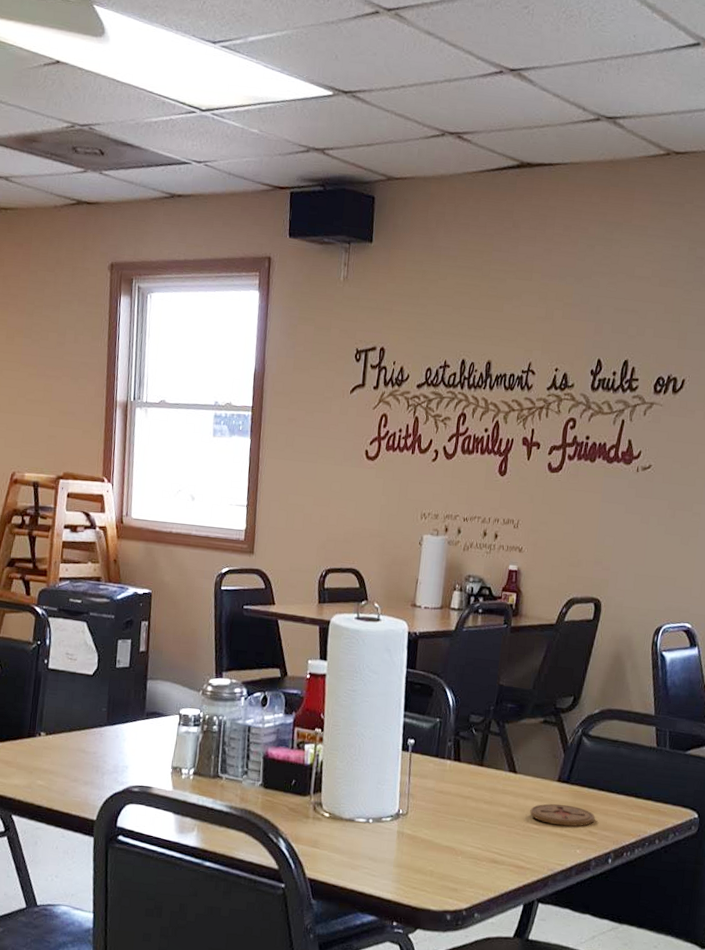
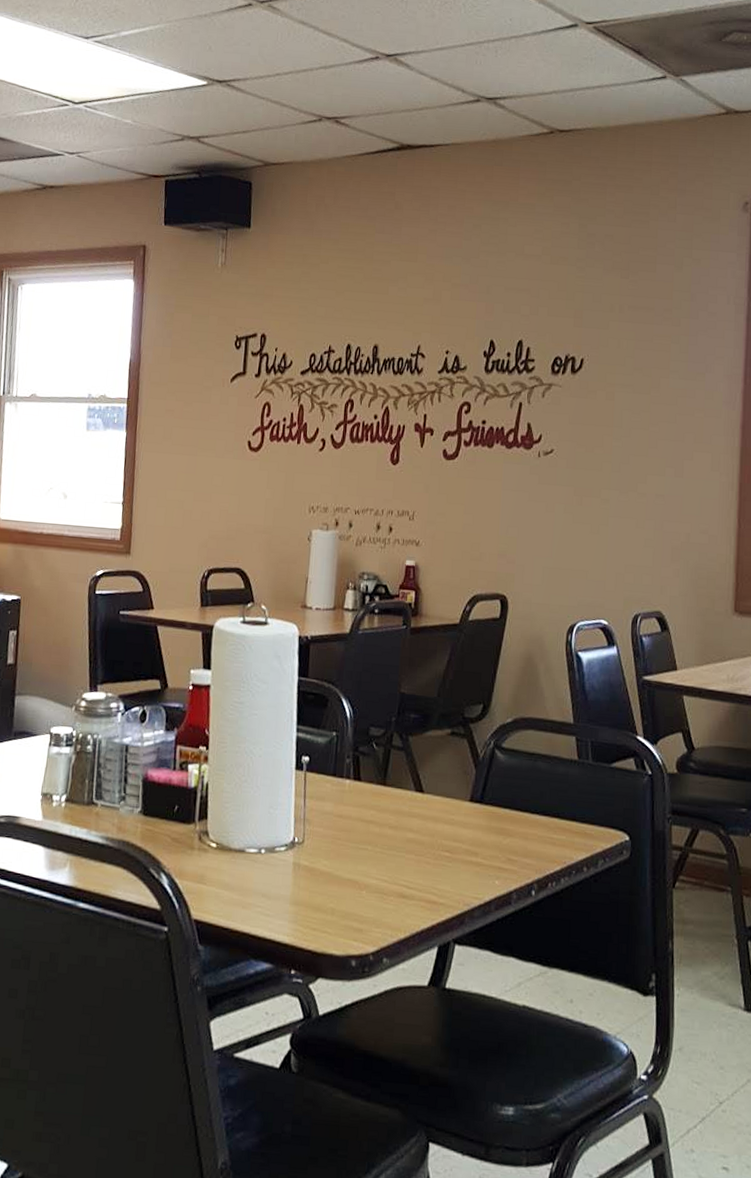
coaster: present [530,803,595,827] -> none [440,827,514,854]

